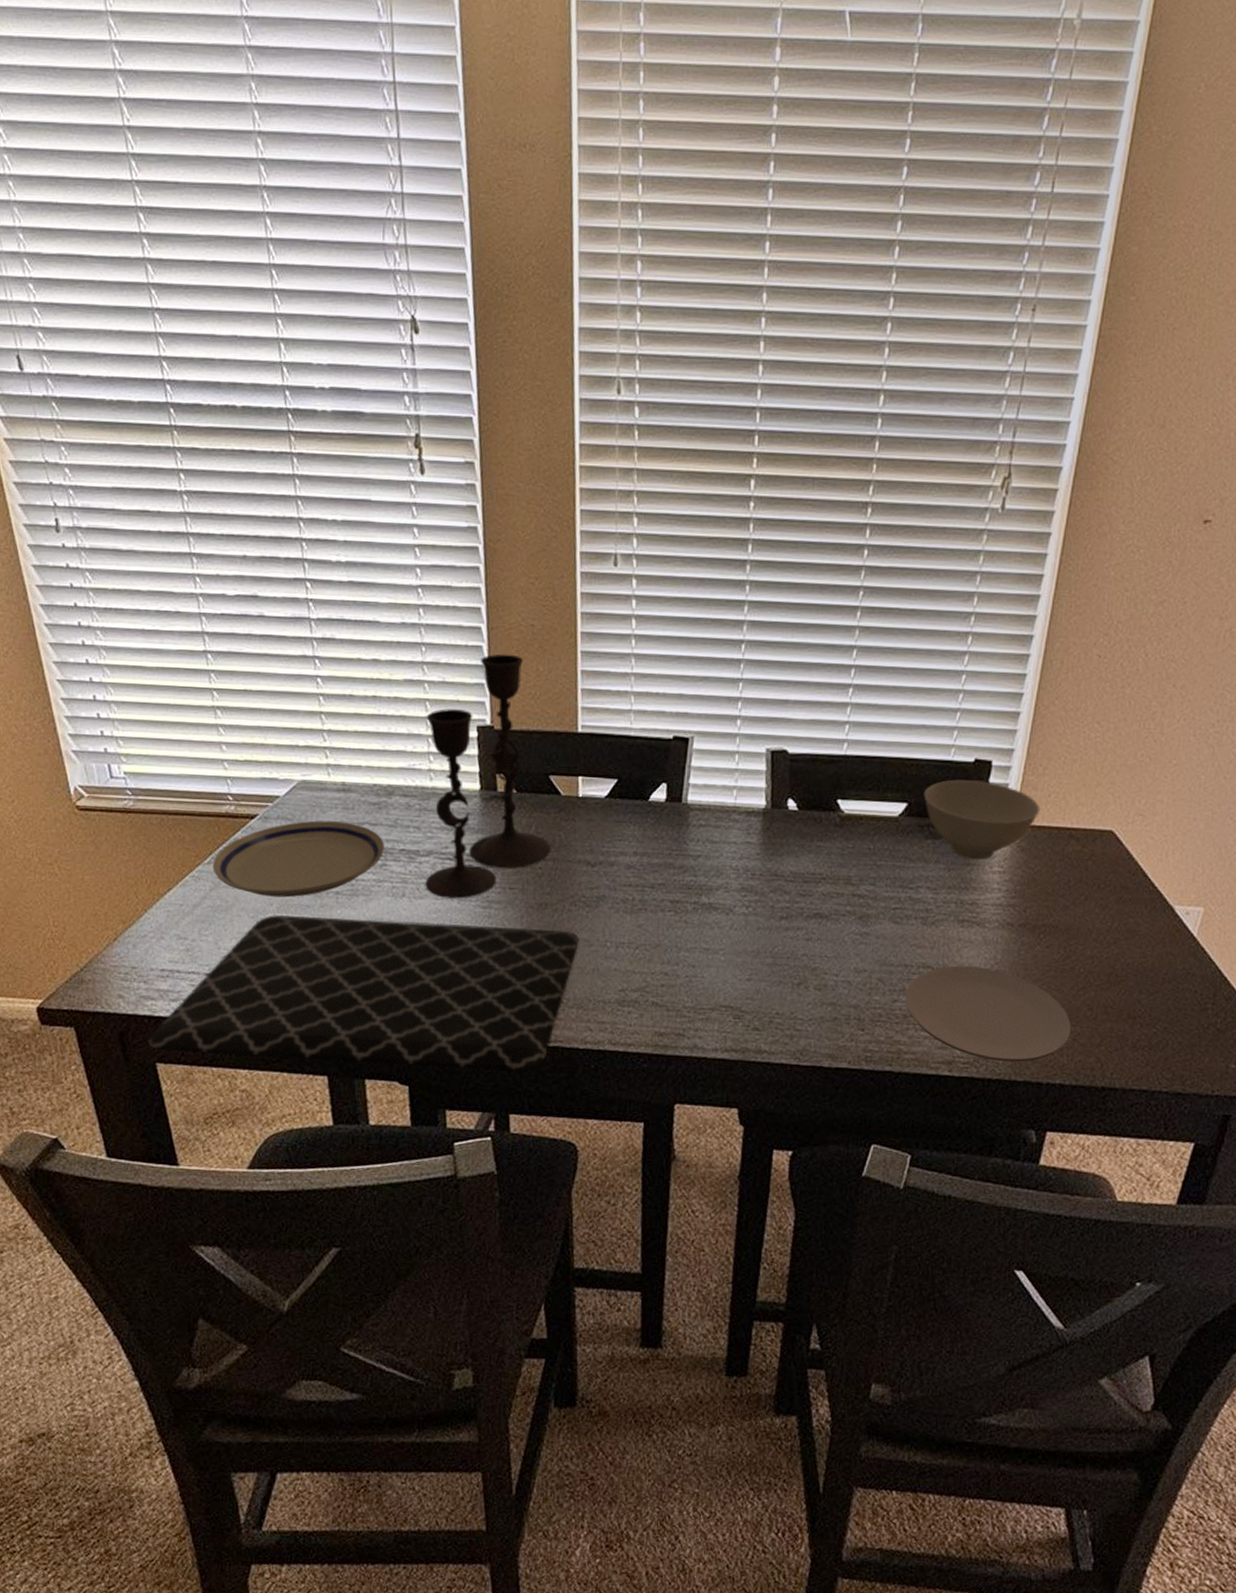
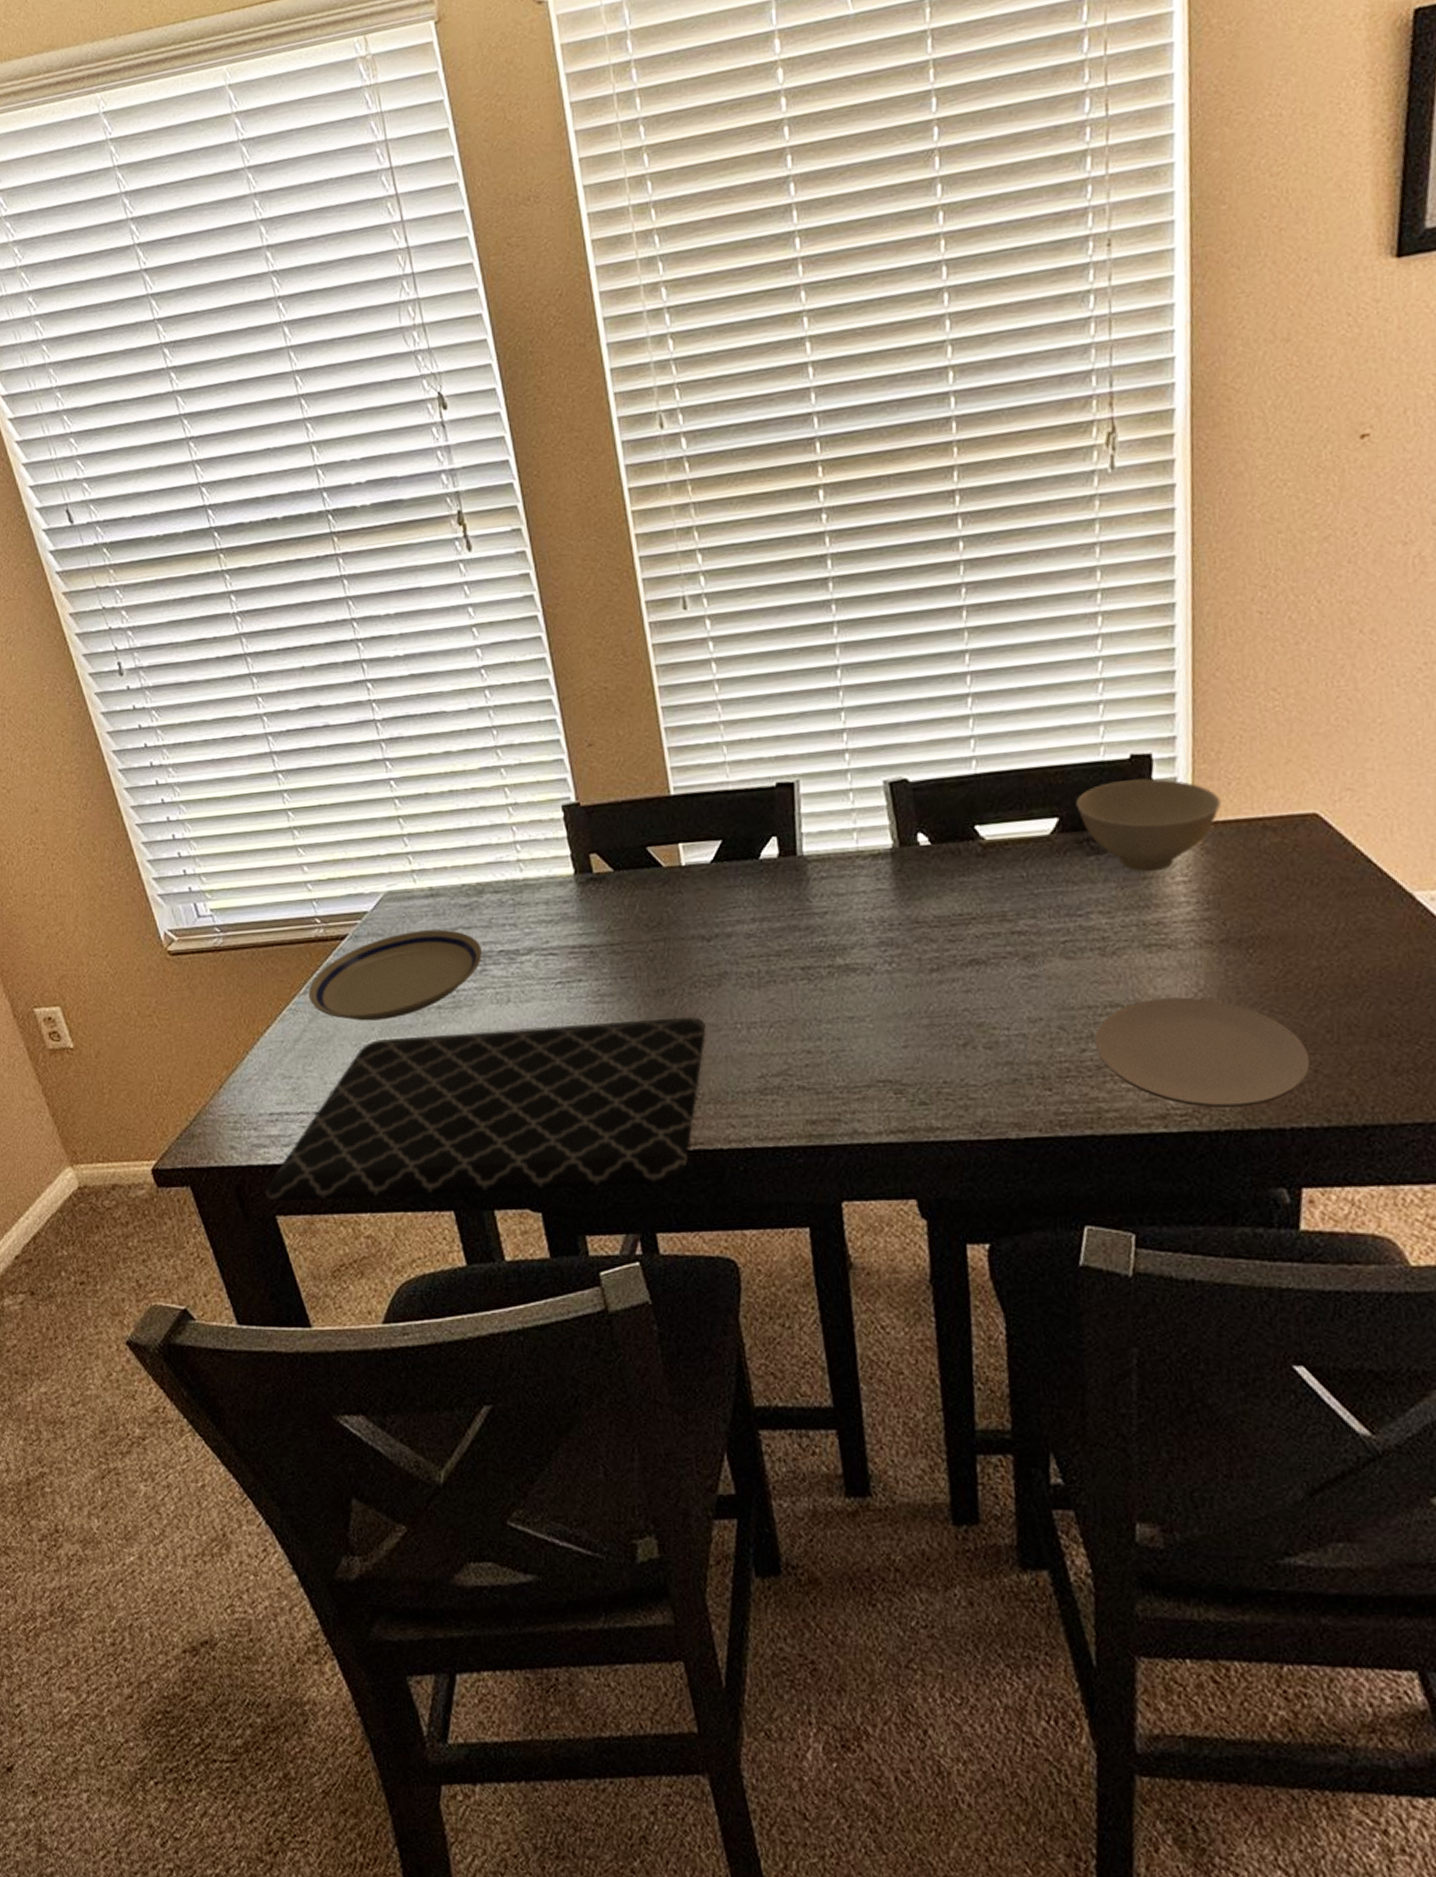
candlestick: present [425,653,550,899] -> none [507,722,659,998]

